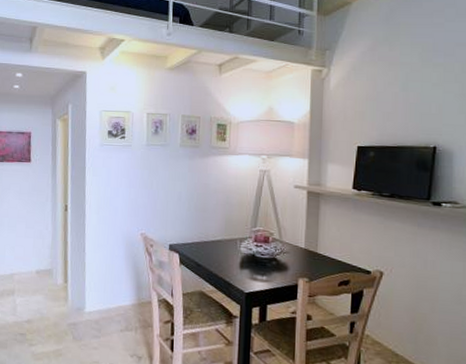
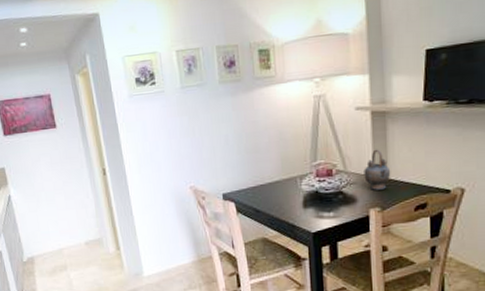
teapot: none [296,225,320,262] -> present [364,149,391,190]

